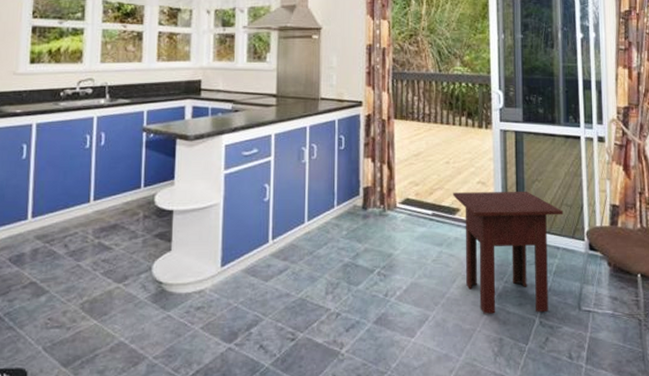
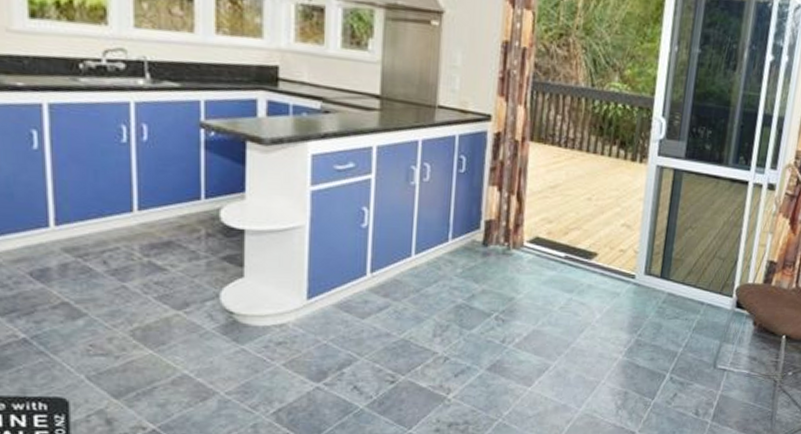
side table: present [453,191,564,314] -> none [591,234,715,368]

